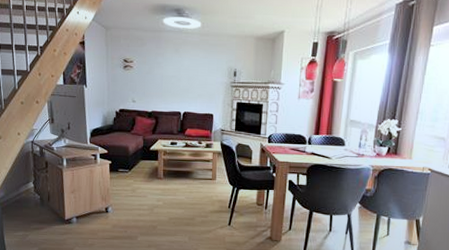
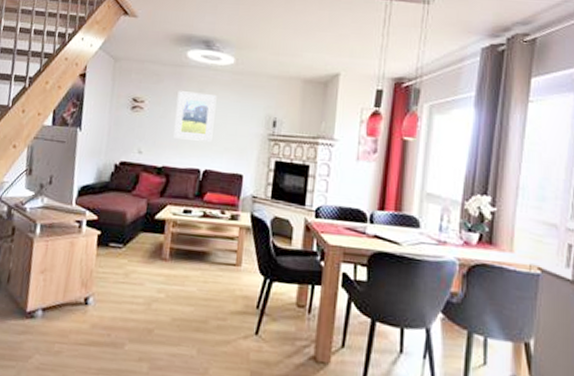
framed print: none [158,52,189,90] -> present [173,91,217,142]

